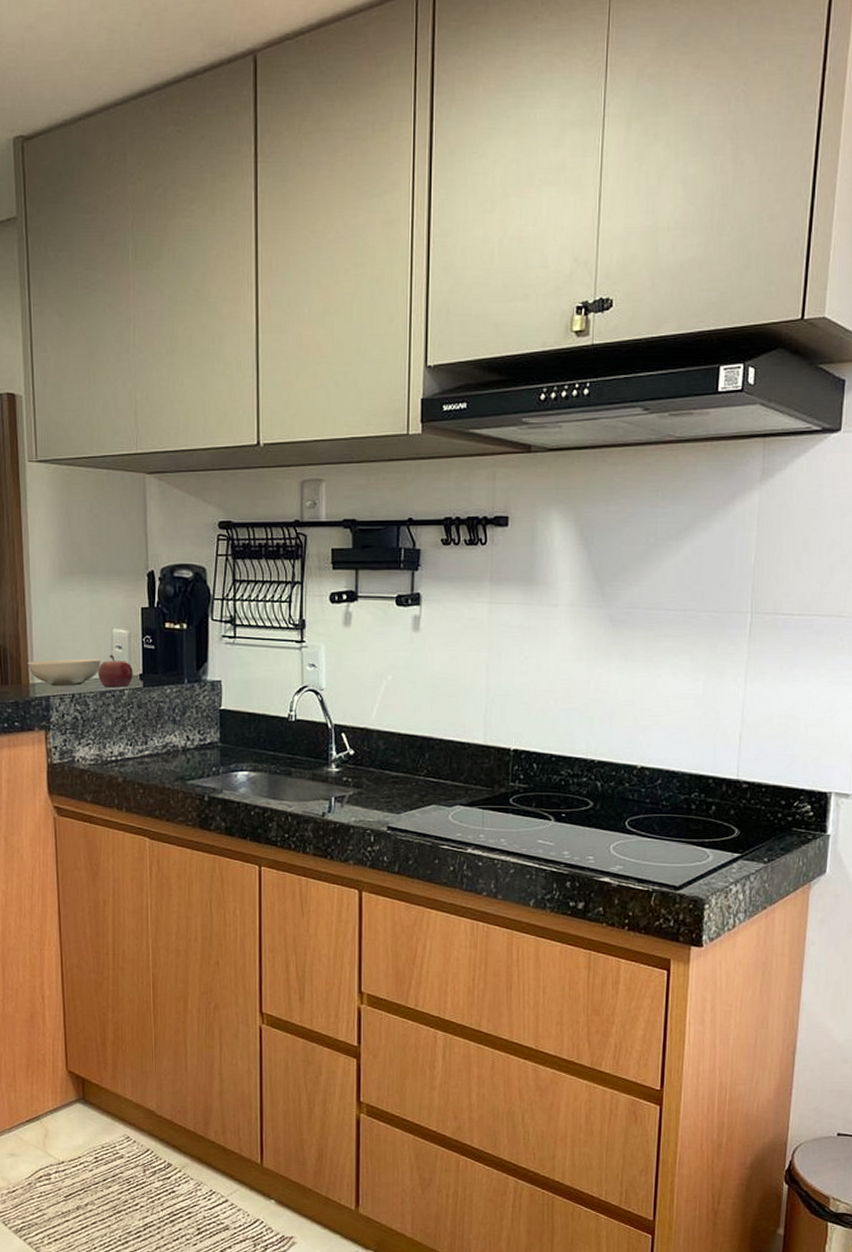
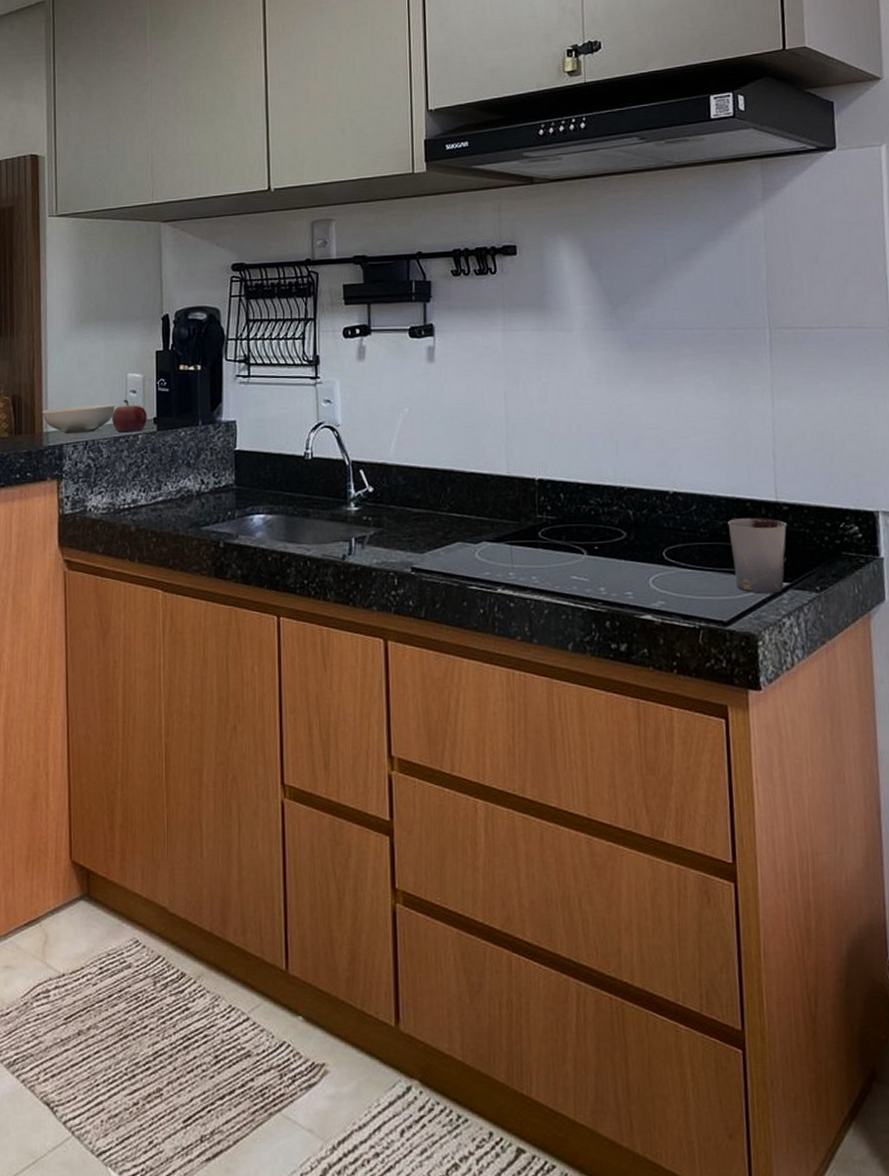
cup: none [689,794,745,864] -> present [728,518,788,595]

